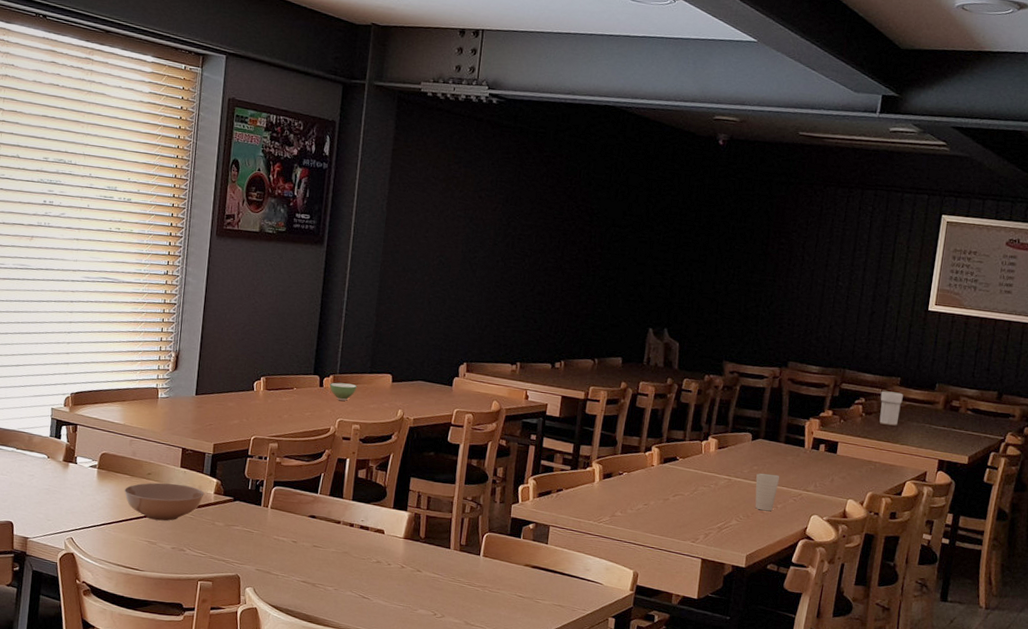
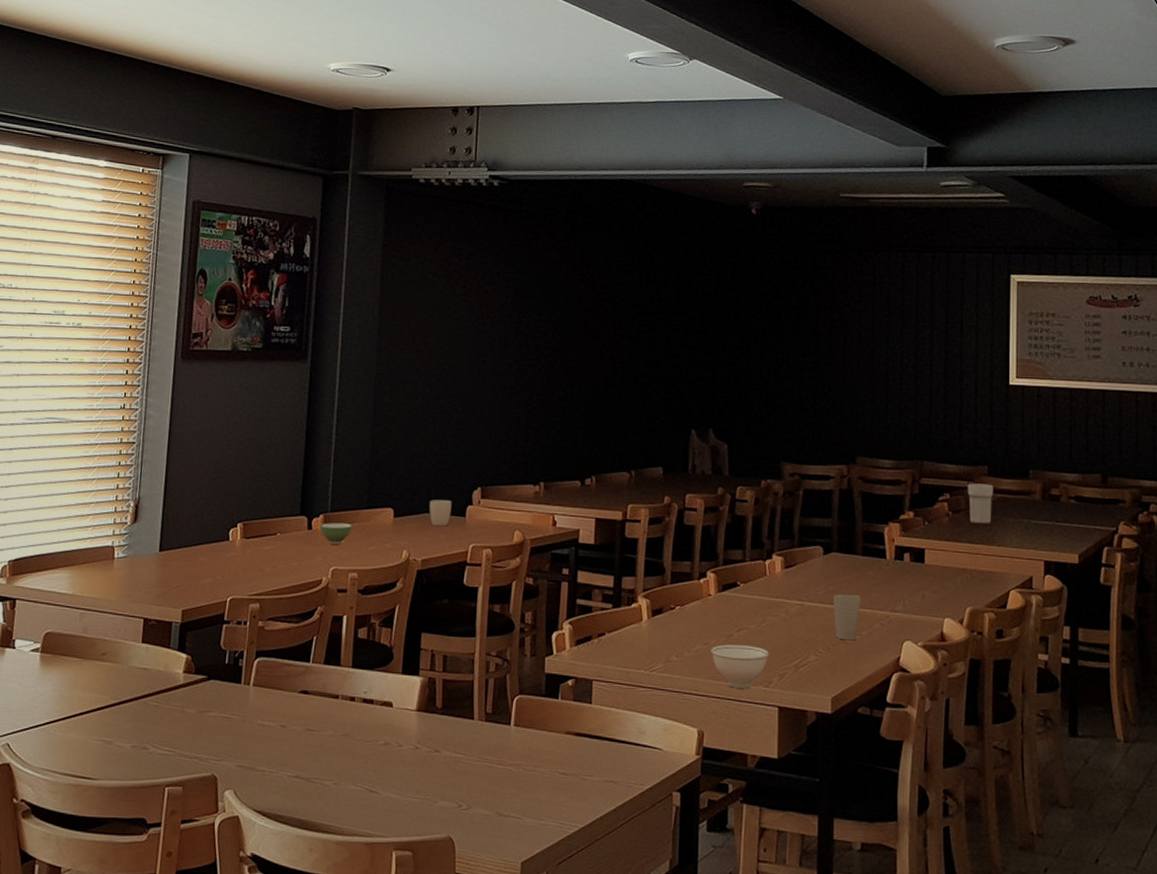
bowl: present [124,482,205,521] -> none [72,663,172,713]
cup: none [422,370,442,393] -> present [429,500,452,527]
bowl: none [649,506,698,543] -> present [711,644,769,689]

